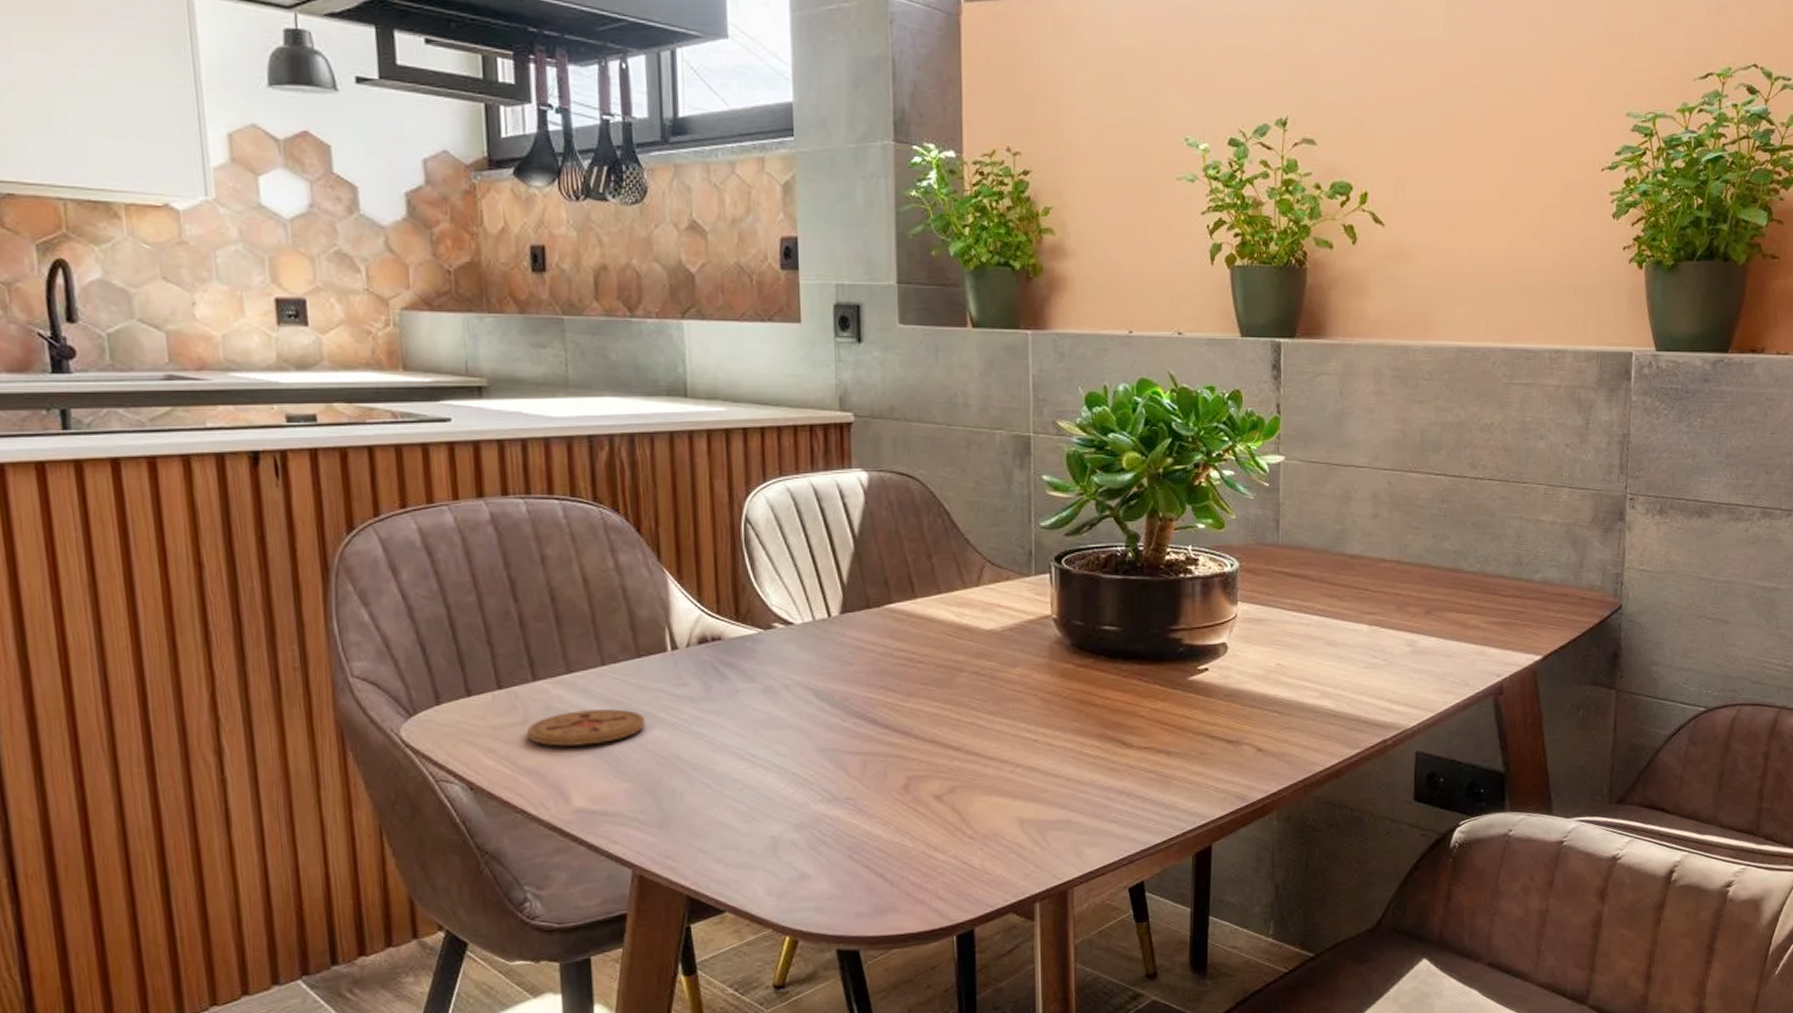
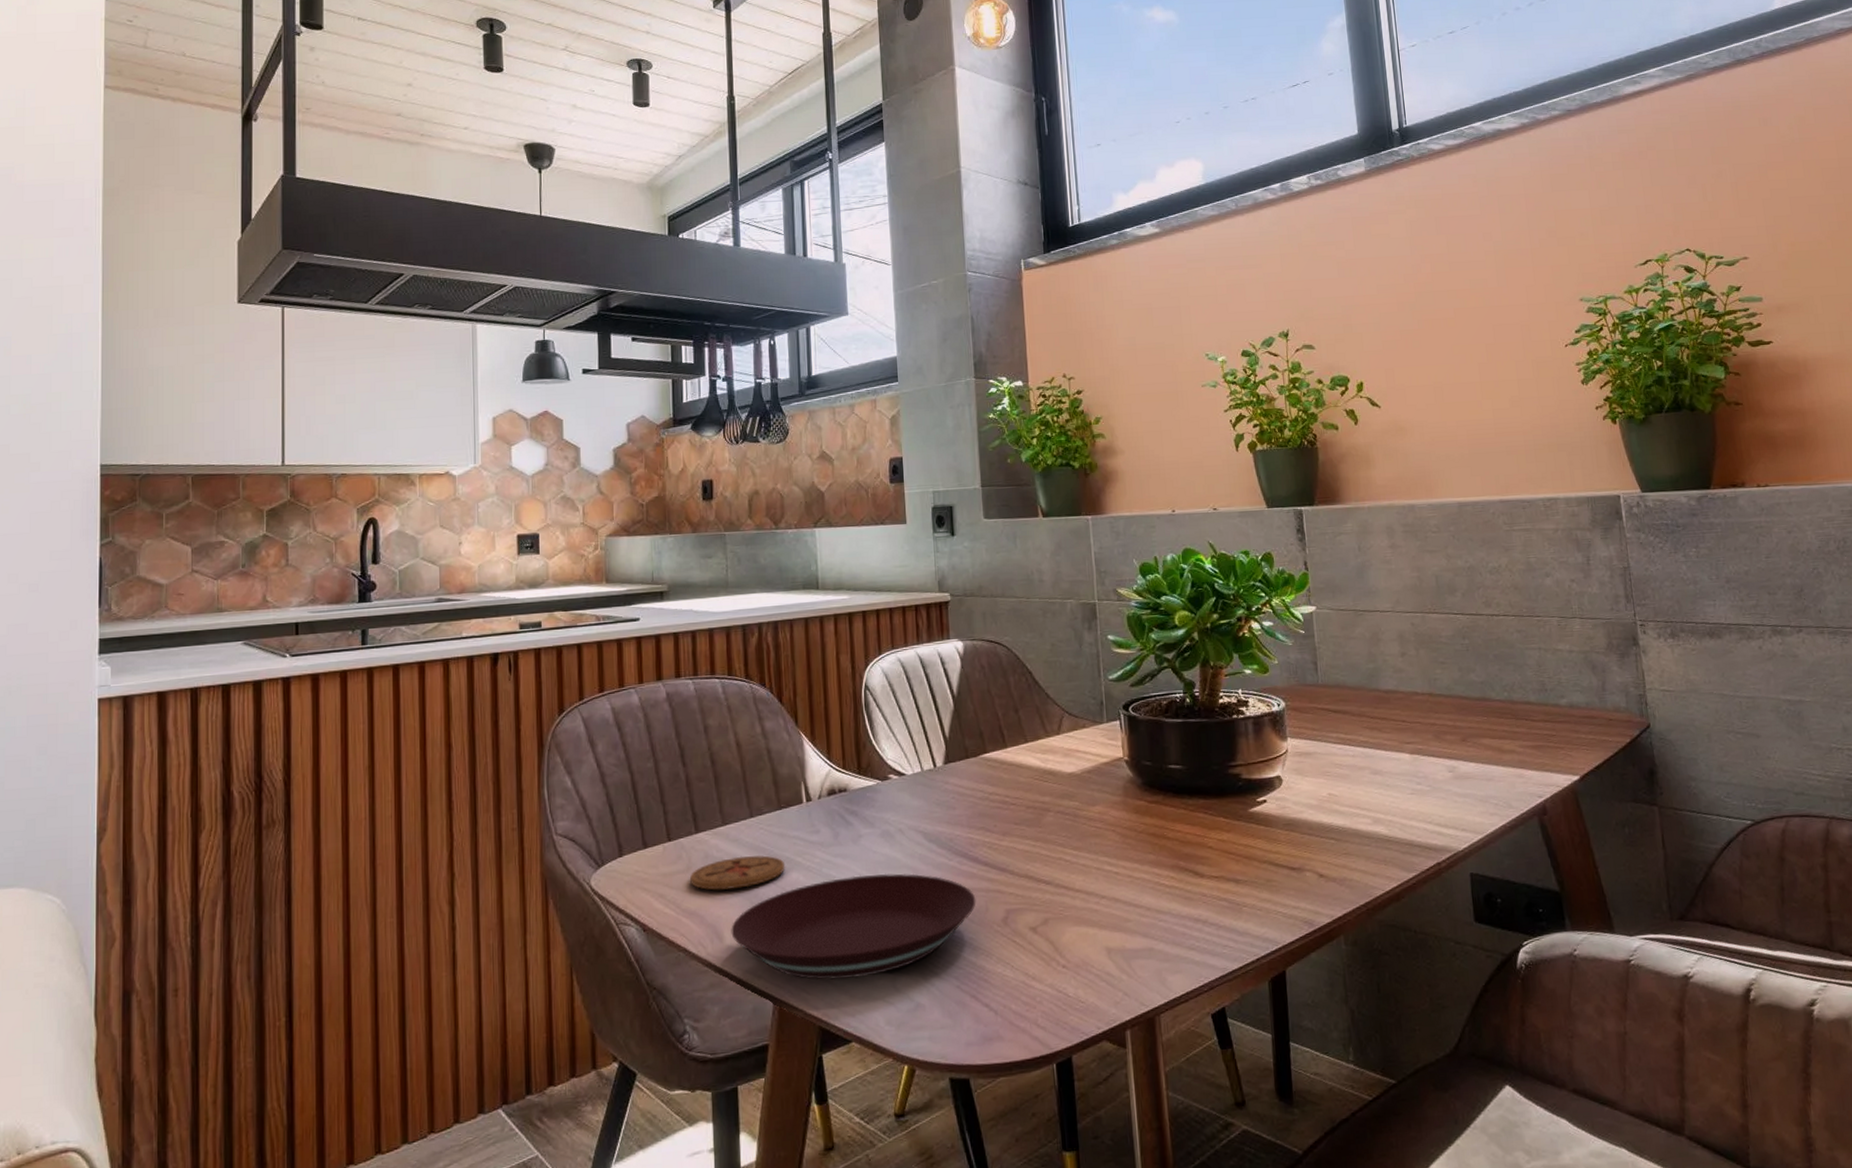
plate: none [579,733,874,848] -> present [731,873,976,980]

